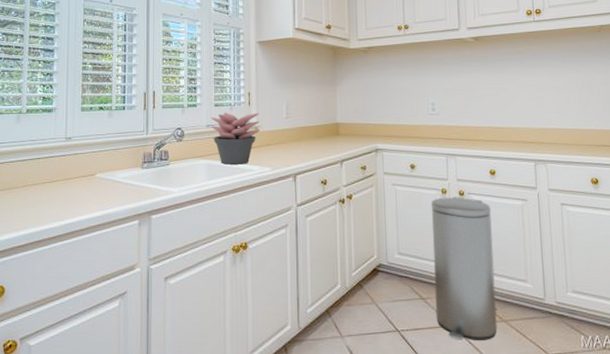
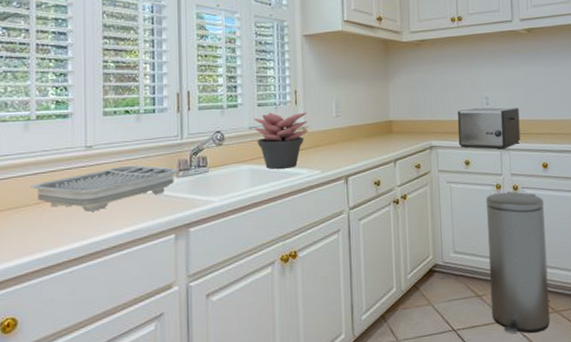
dish rack: none [20,156,144,196] -> present [31,165,179,212]
toaster: none [403,113,467,155] -> present [457,107,521,150]

